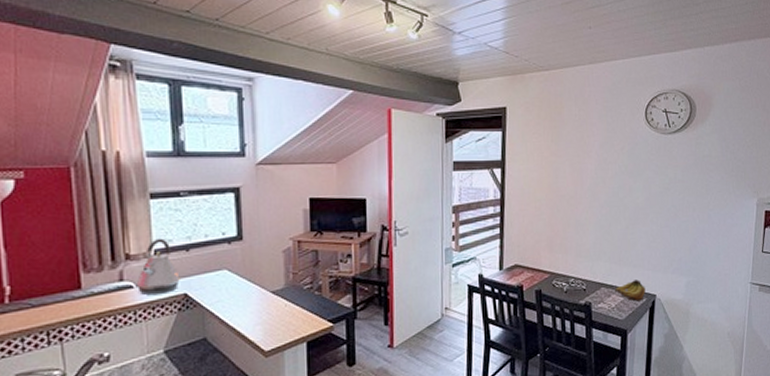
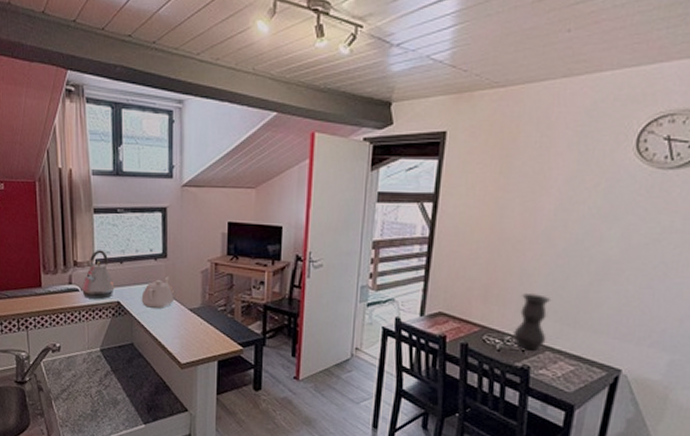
teapot: none [213,260,253,296] -> present [141,276,174,309]
vase: none [576,240,601,289] -> present [513,293,552,351]
fruit: present [615,280,646,301] -> none [564,348,607,375]

